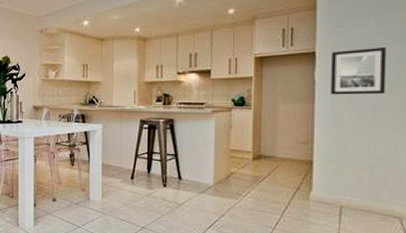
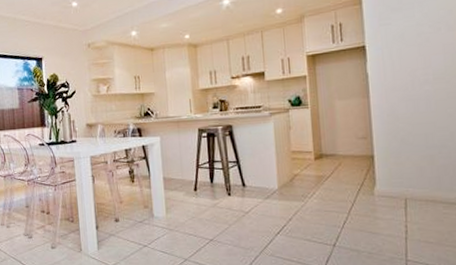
wall art: present [331,46,386,95] -> none [381,35,436,87]

